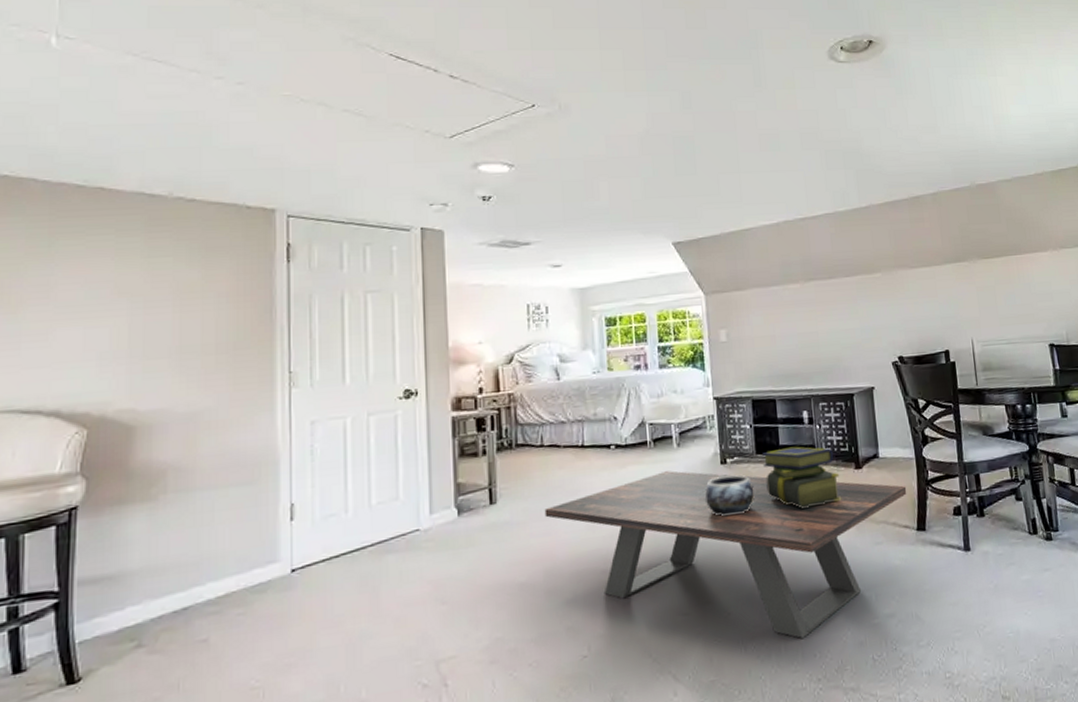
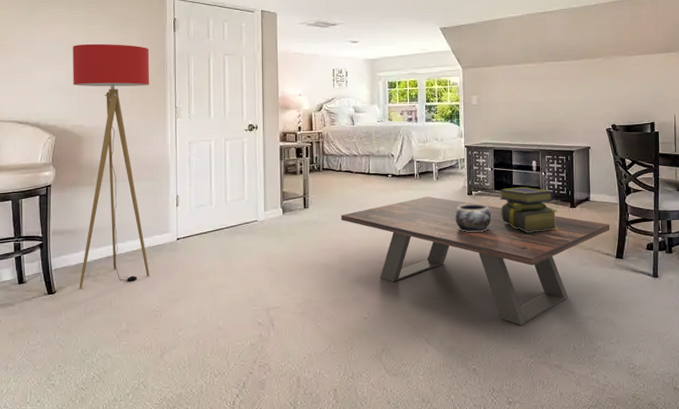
floor lamp: none [120,284,249,670] -> present [73,43,150,289]

